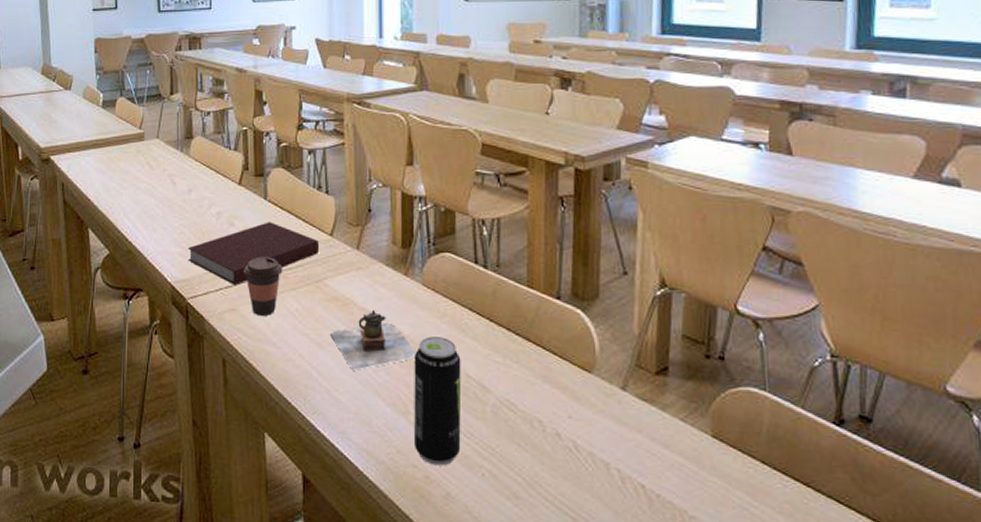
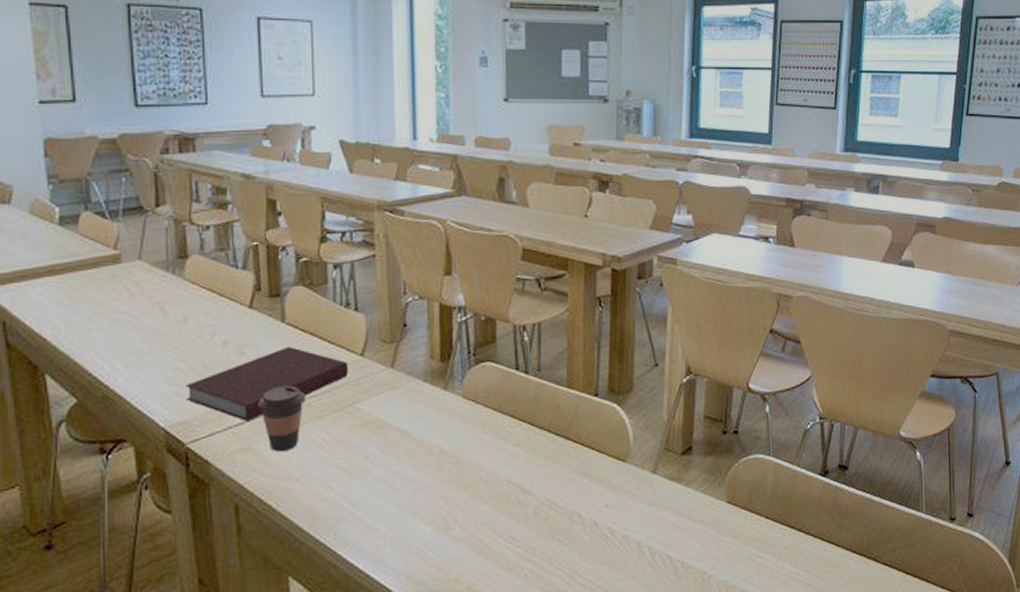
teapot: present [330,309,417,371] -> none [363,428,457,495]
beverage can: present [414,336,462,466] -> none [454,447,503,576]

